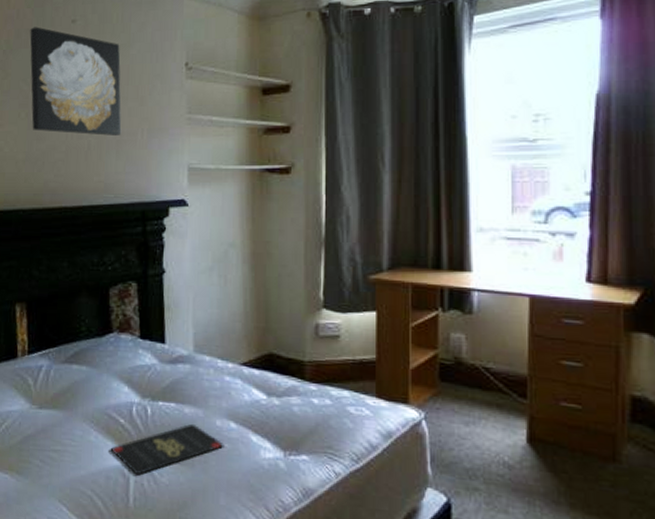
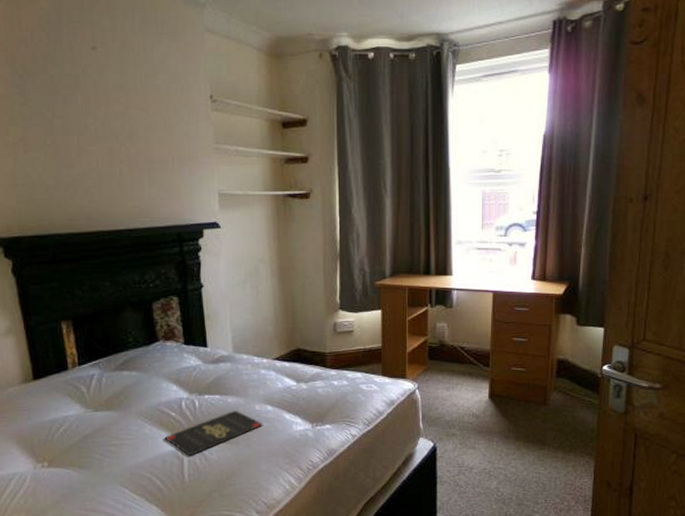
wall art: present [30,26,122,136] -> none [47,51,153,163]

